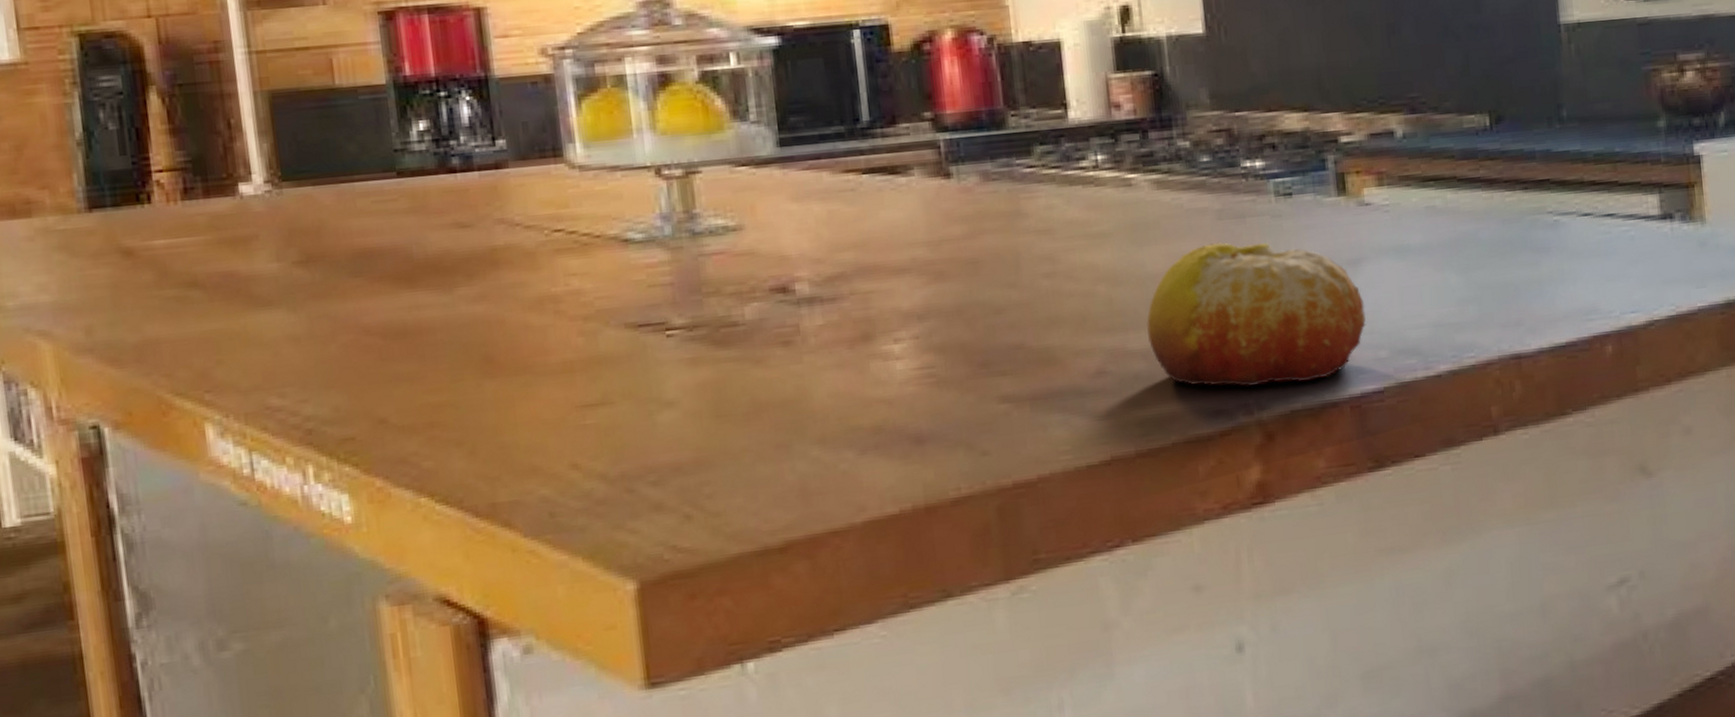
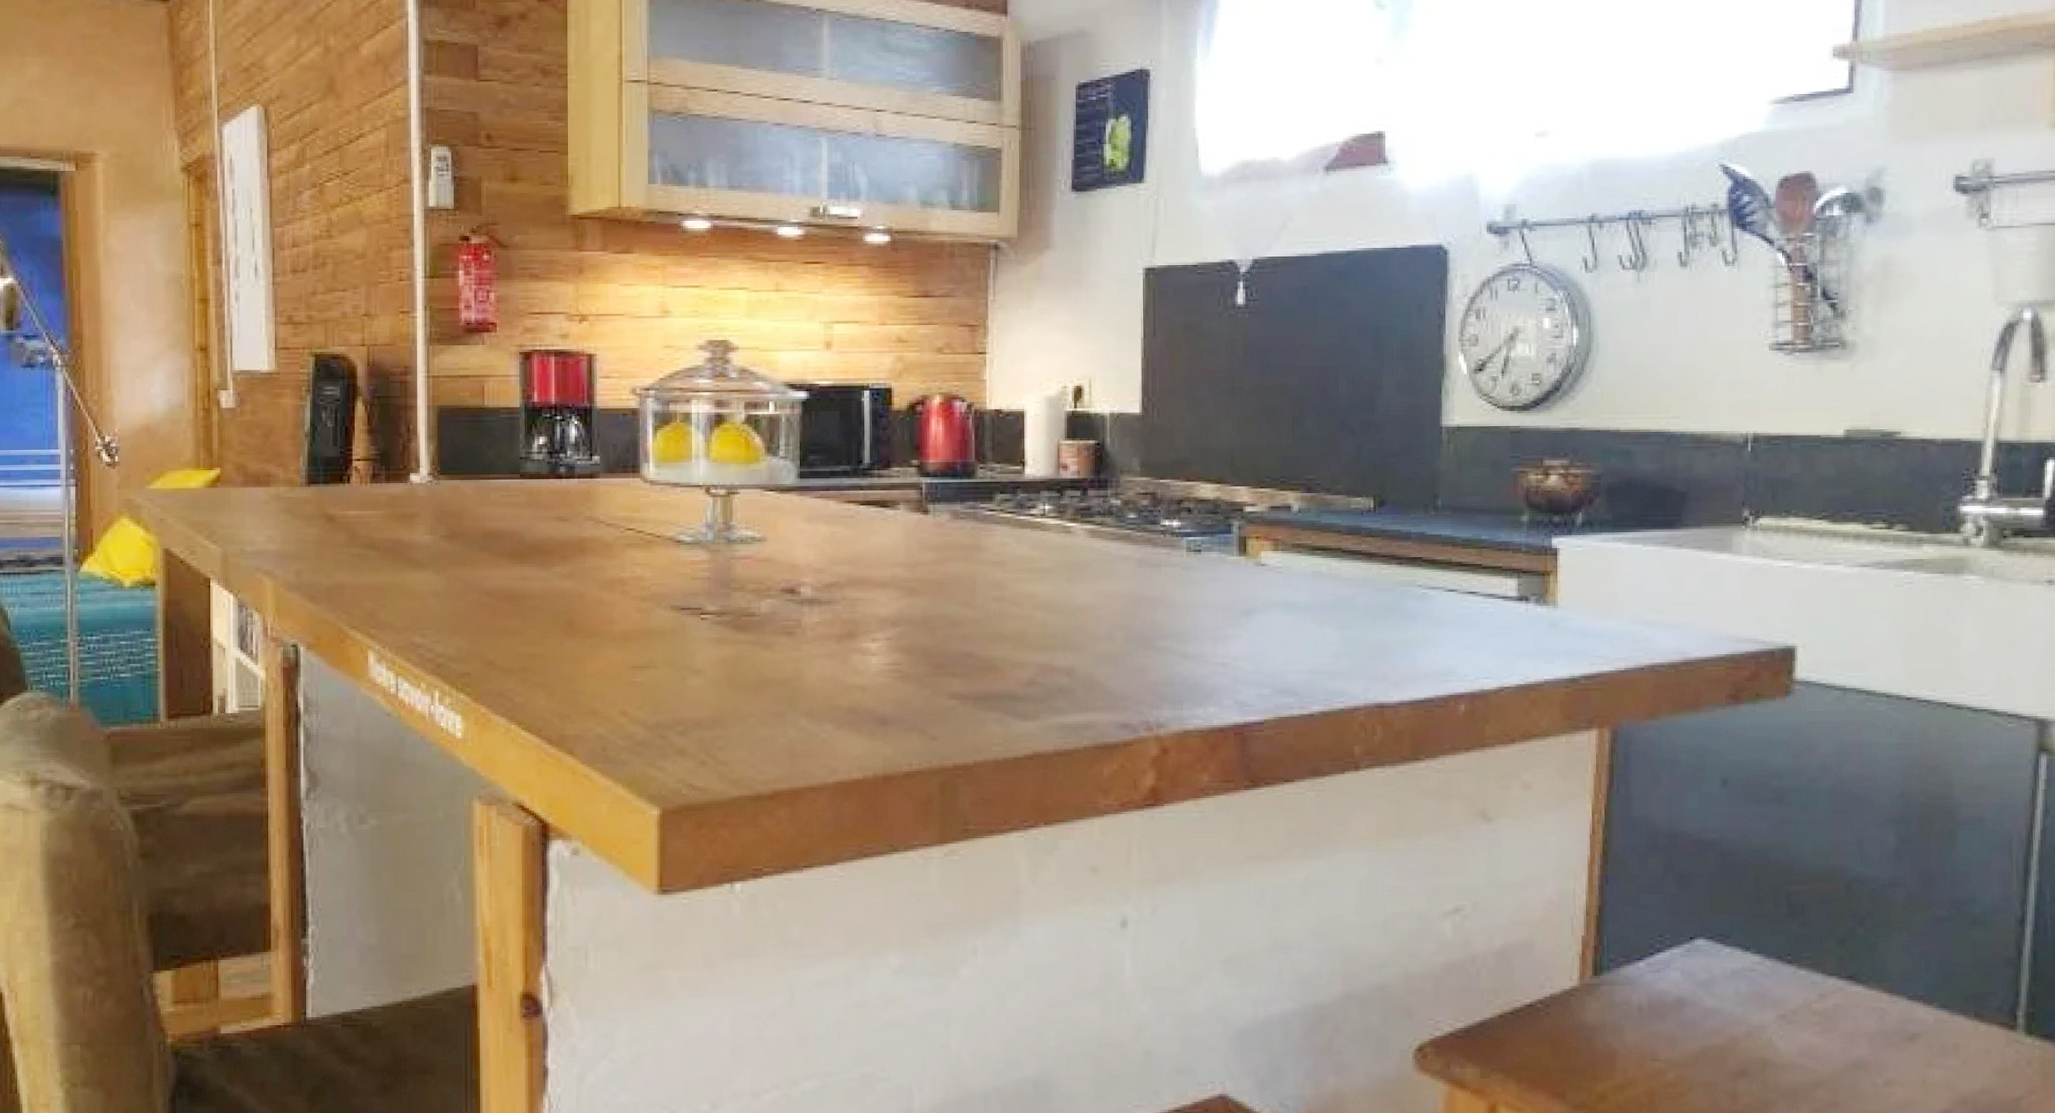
fruit: present [1147,242,1366,386] -> none [1072,586,1254,707]

